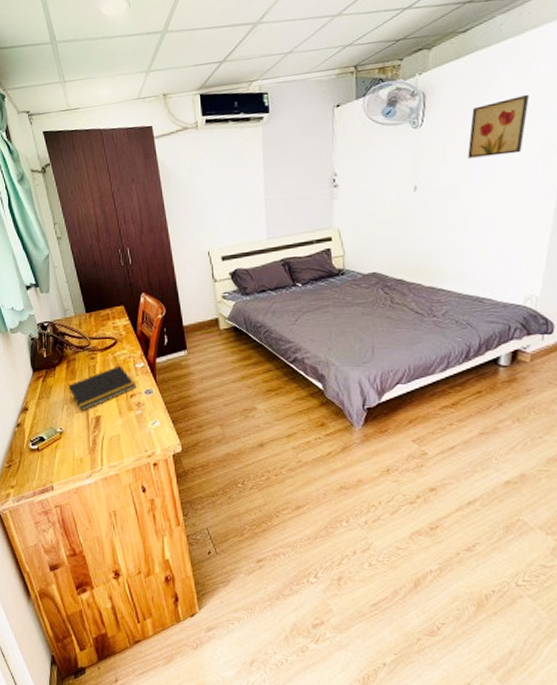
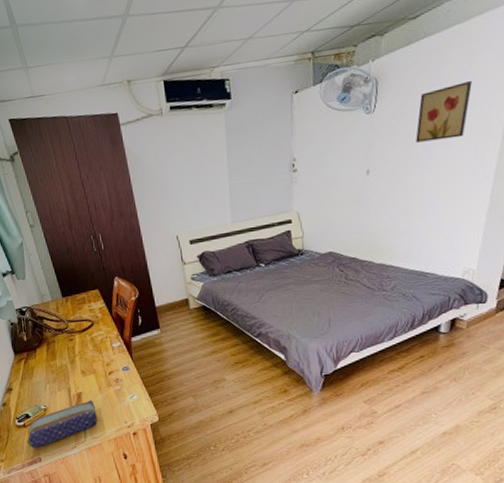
pencil case: none [39,425,116,475] -> present [27,400,98,448]
notepad: present [68,365,136,412] -> none [49,345,114,390]

